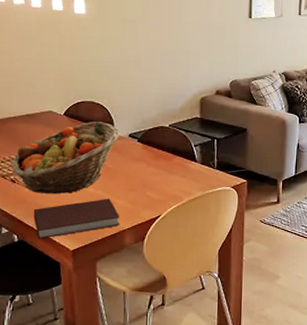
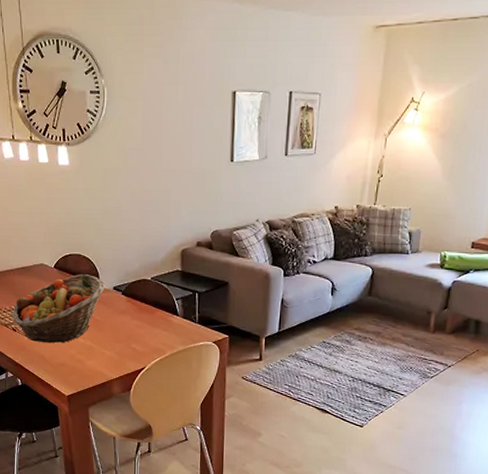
notebook: present [33,199,120,239] -> none [32,349,108,384]

